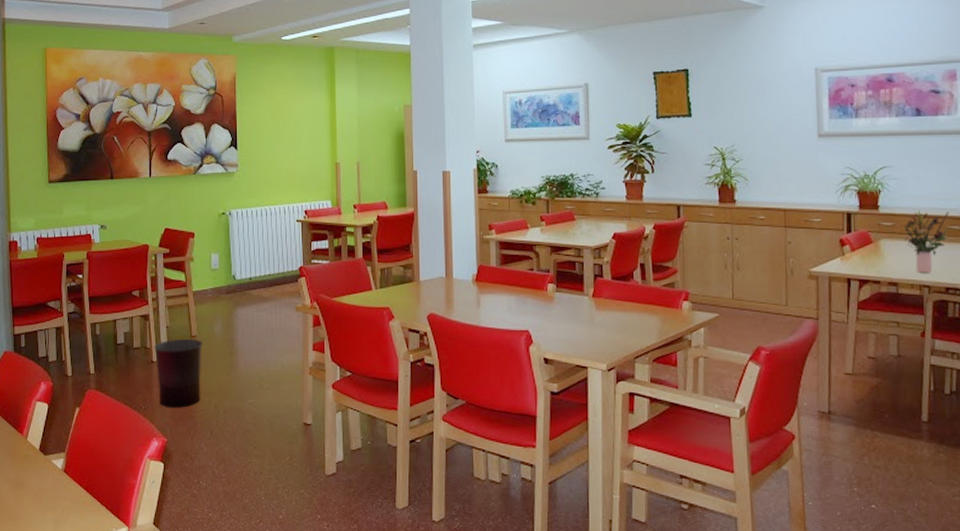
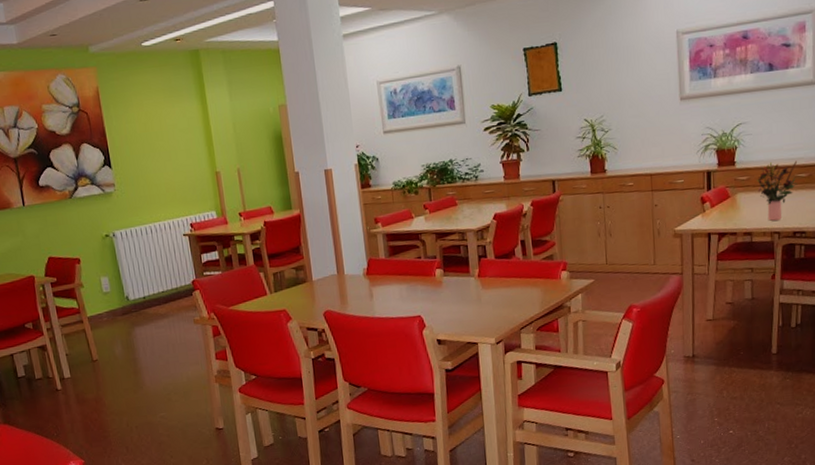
waste bin: present [154,338,203,408] -> none [56,363,112,431]

